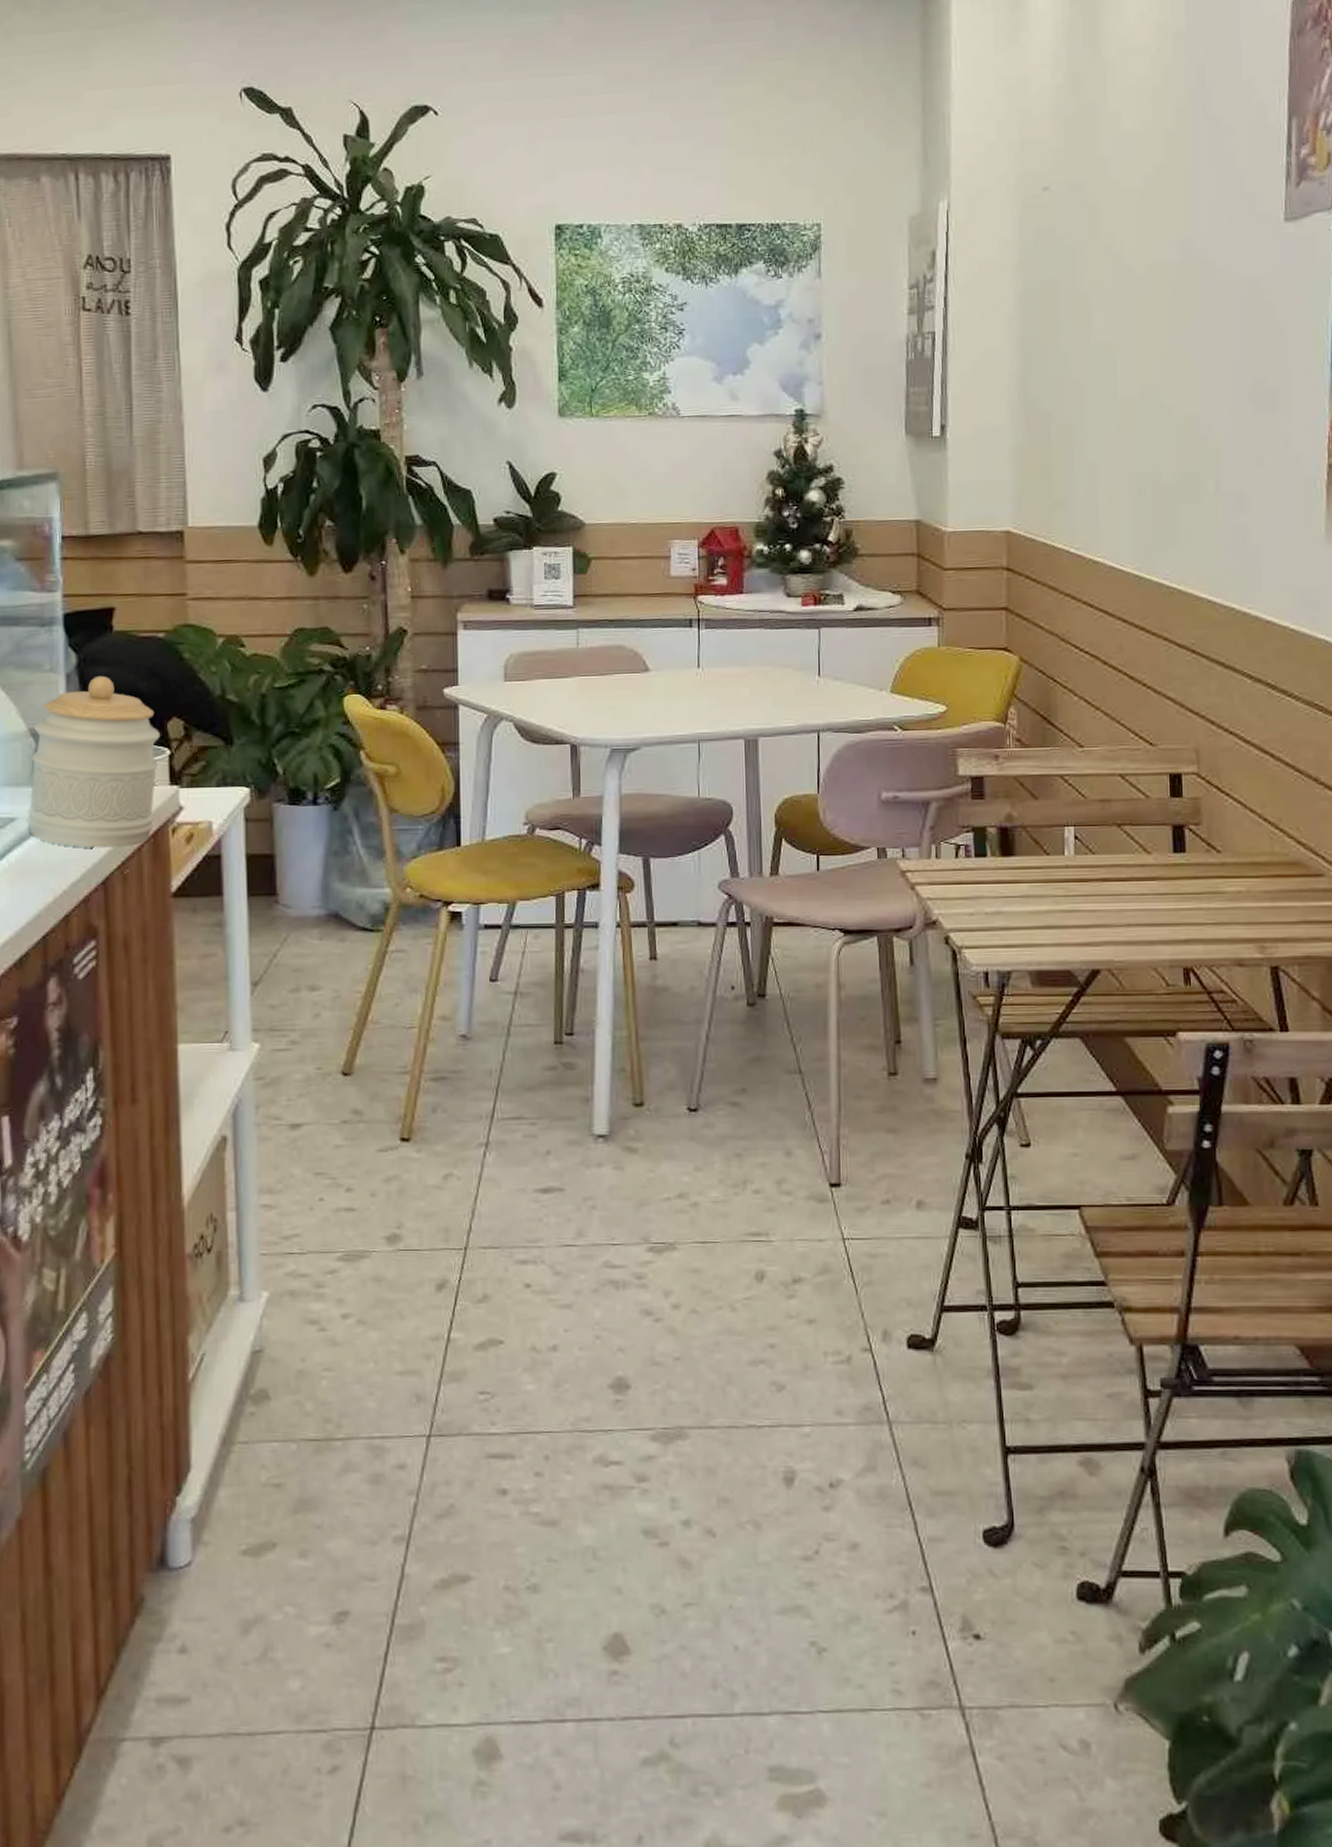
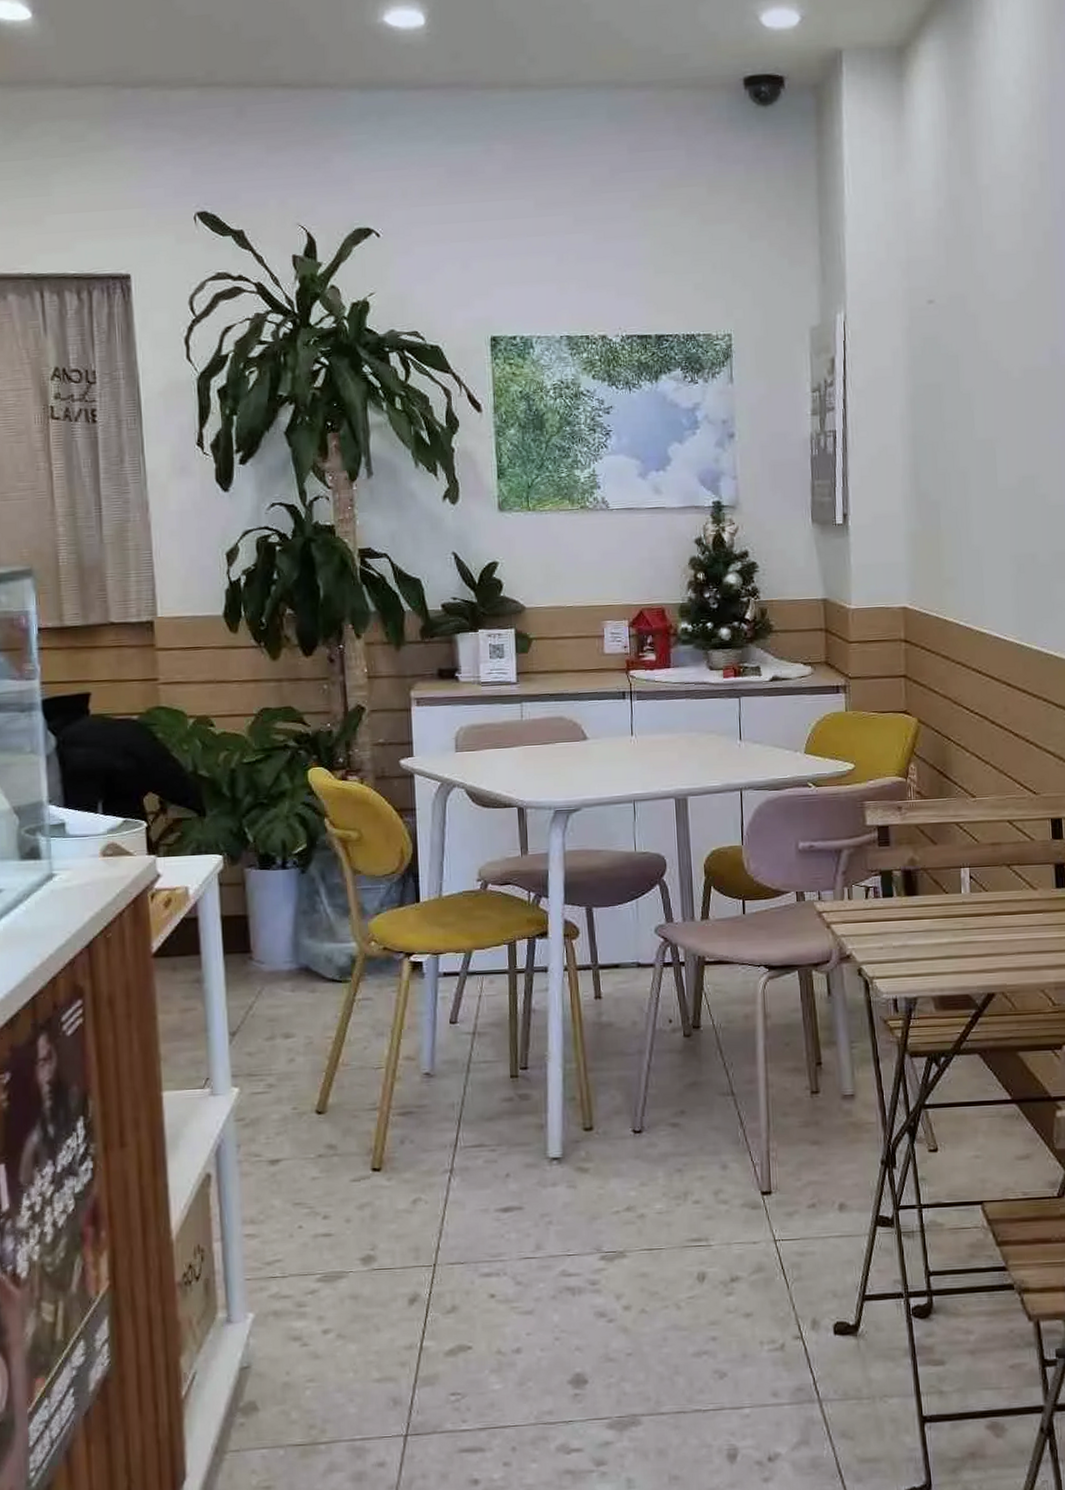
jar: present [27,675,160,848] -> none [13,756,137,915]

